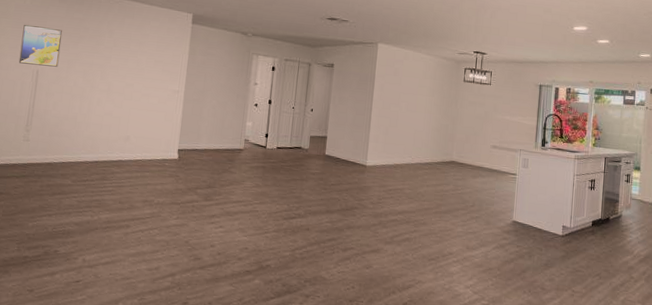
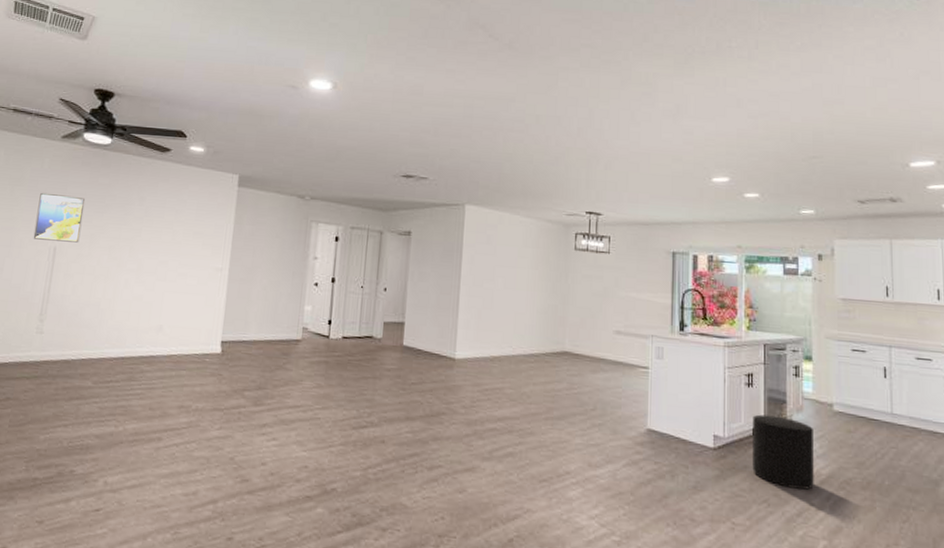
stool: none [590,210,637,267] -> present [752,414,814,490]

